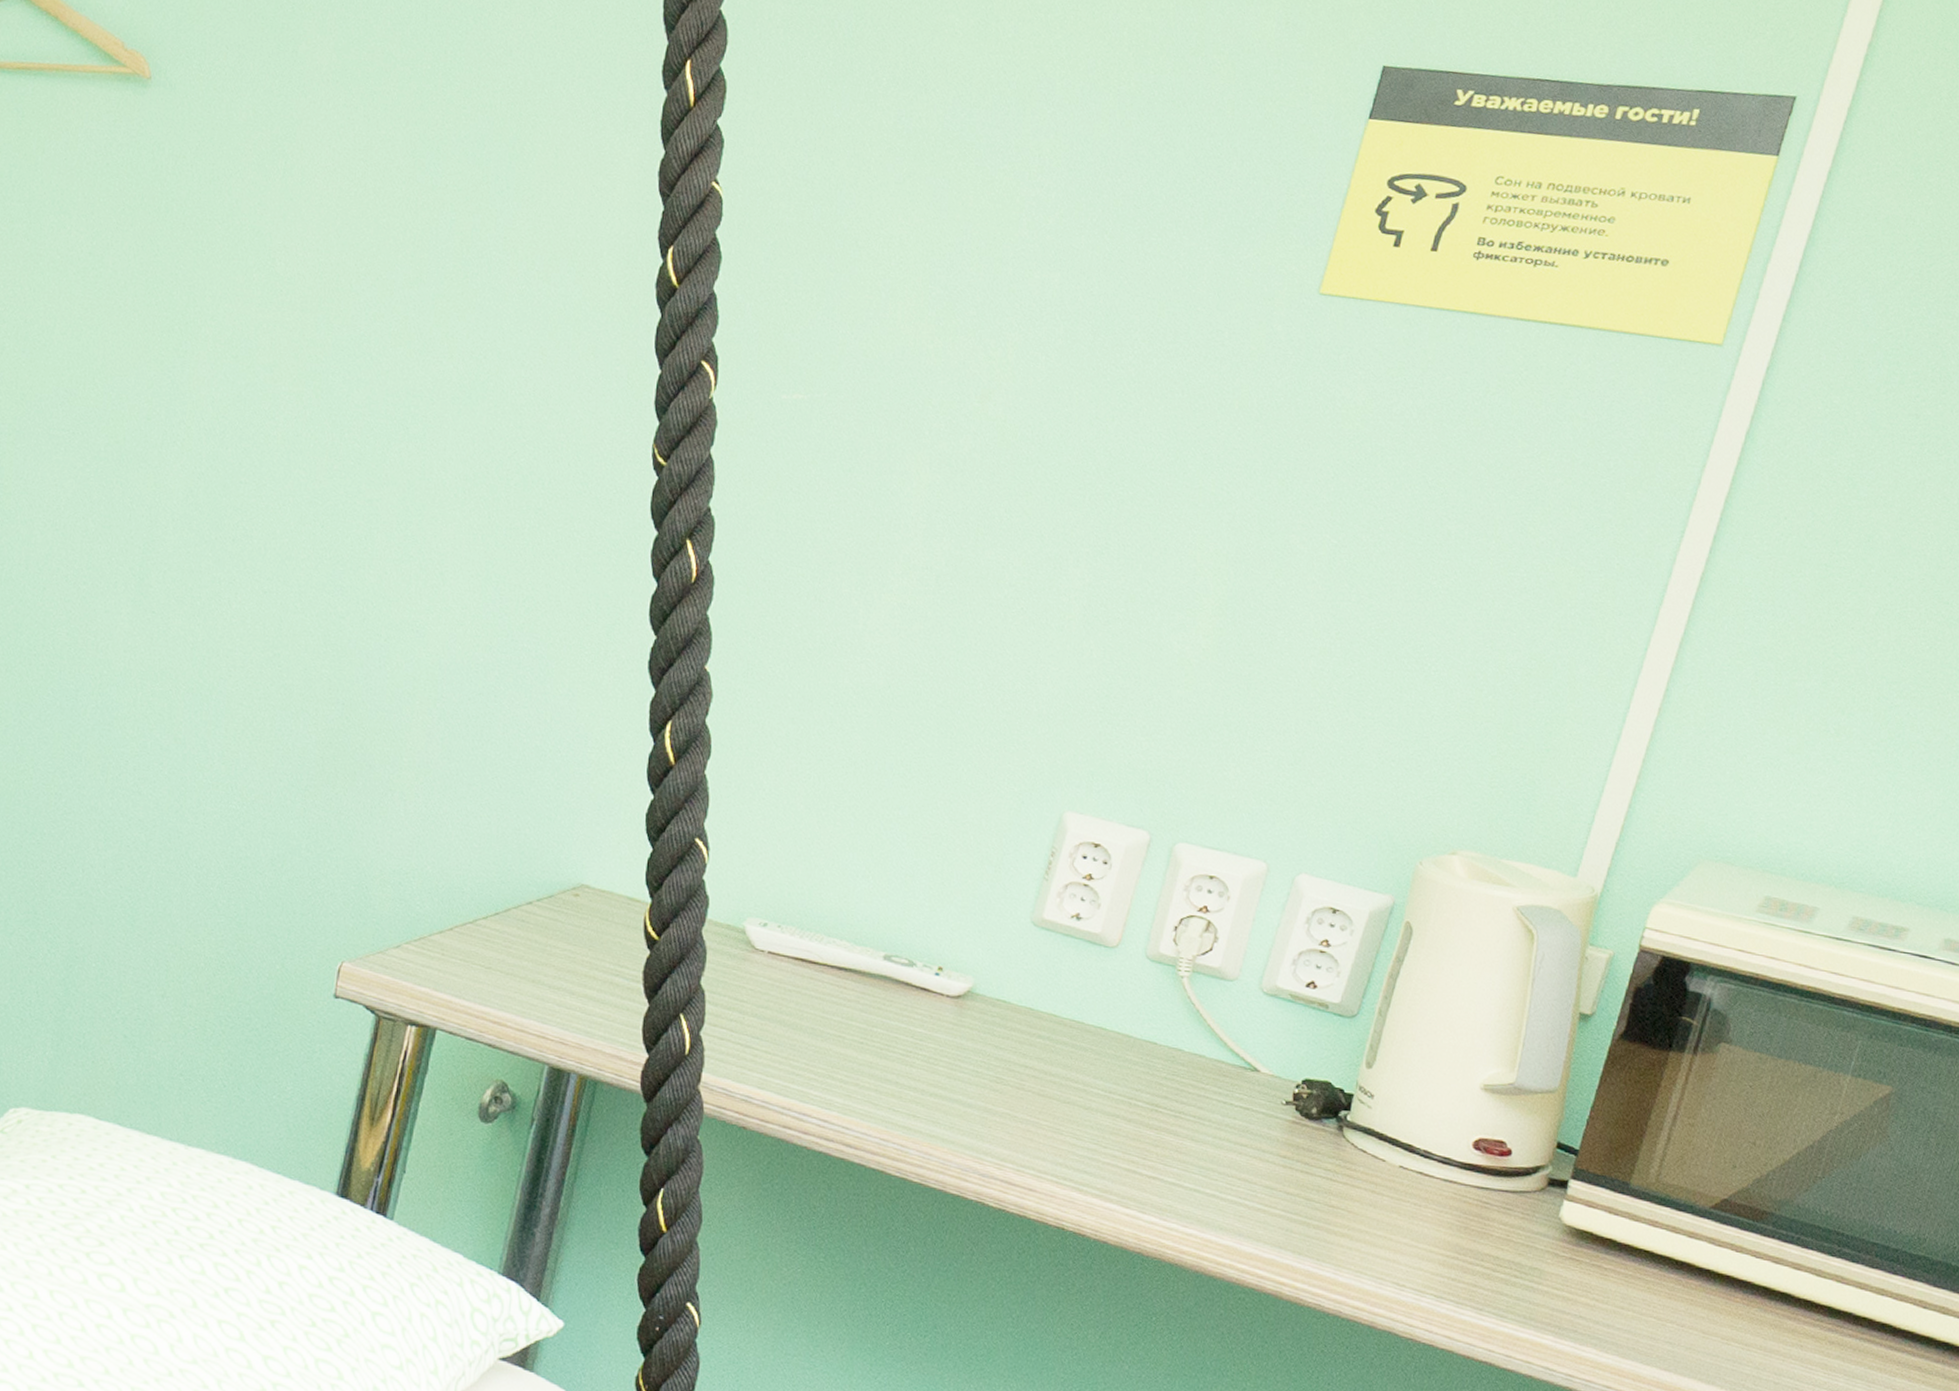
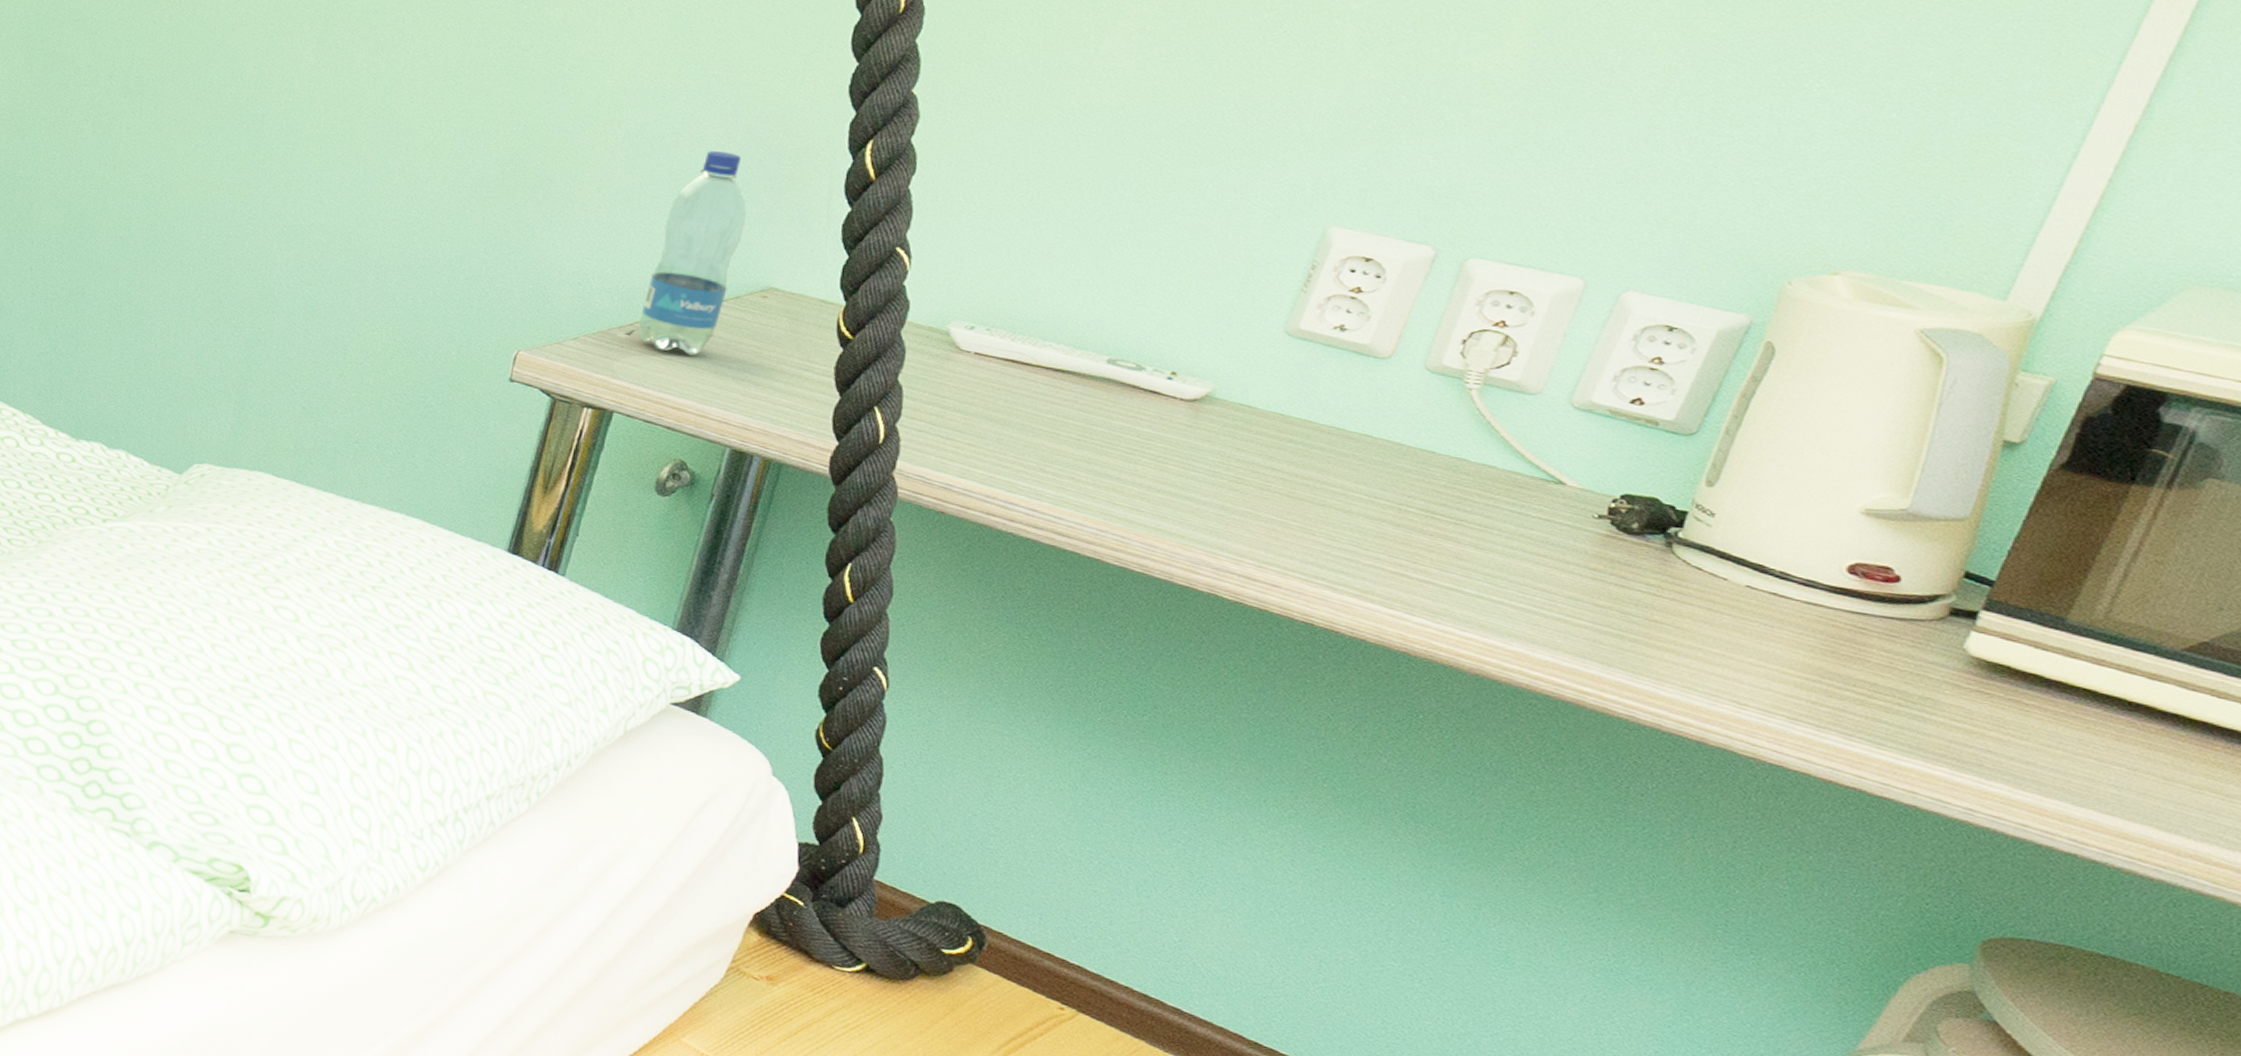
bottle: none [459,733,558,963] -> present [639,151,747,356]

